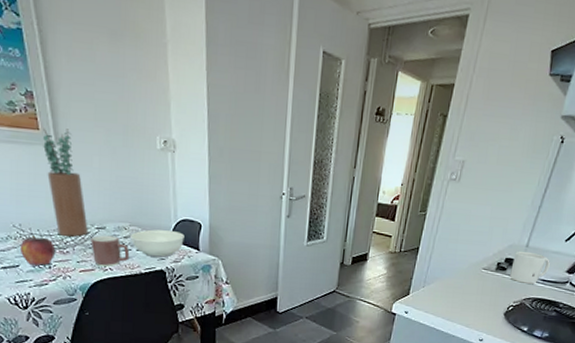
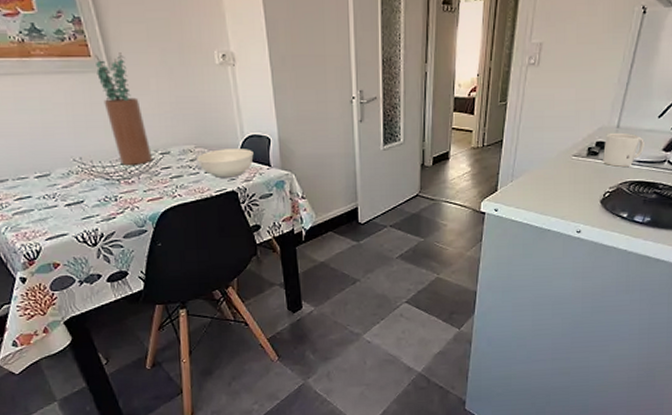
fruit: present [19,235,56,266] -> none [82,167,121,199]
mug: present [90,235,130,267] -> none [155,160,198,193]

